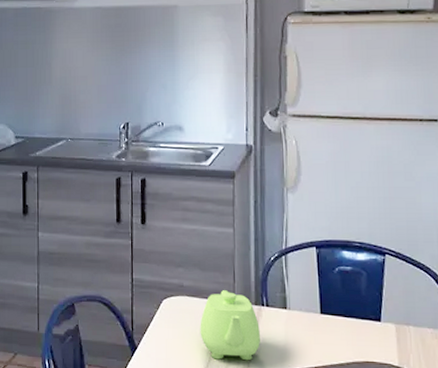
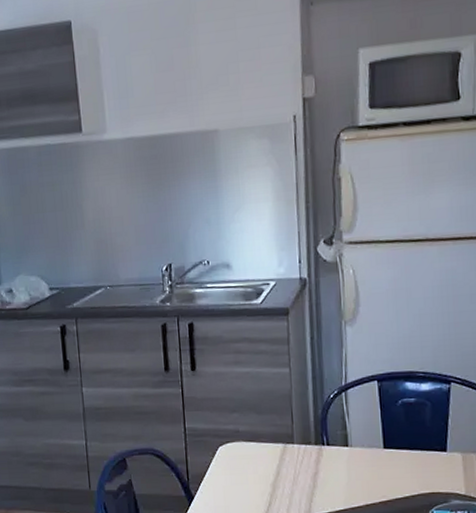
teapot: present [200,290,260,361] -> none [258,432,322,503]

